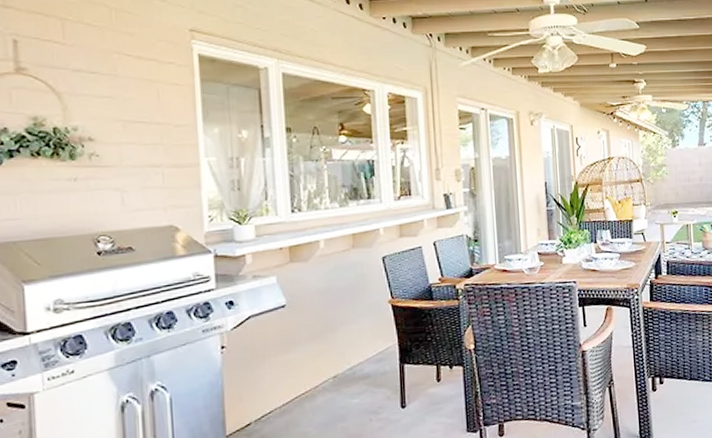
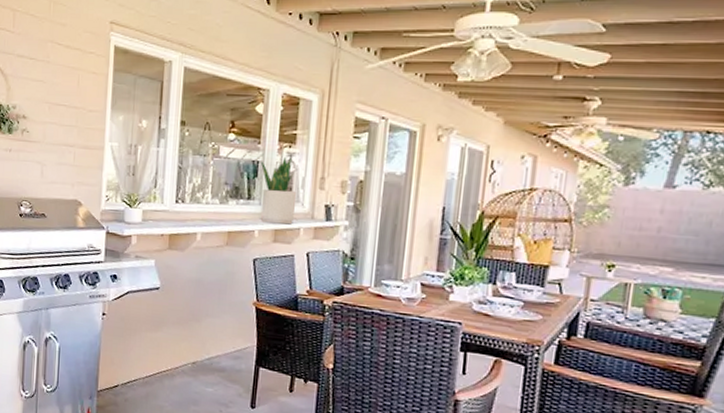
planter: none [375,153,417,220] -> present [260,156,297,225]

